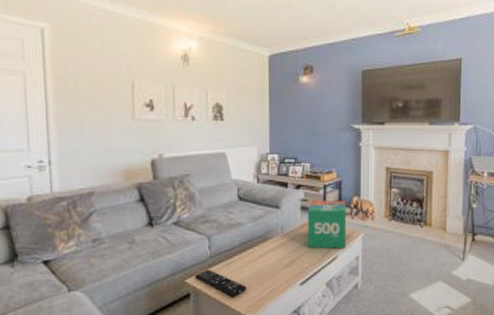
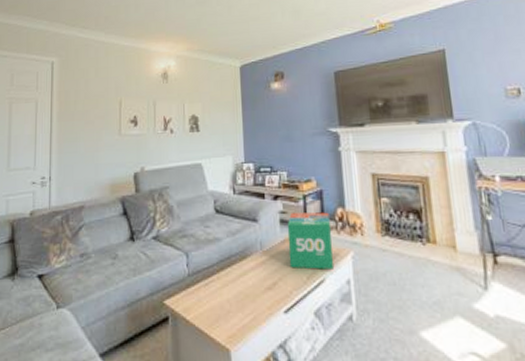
remote control: present [195,268,246,298] -> none [173,289,226,324]

